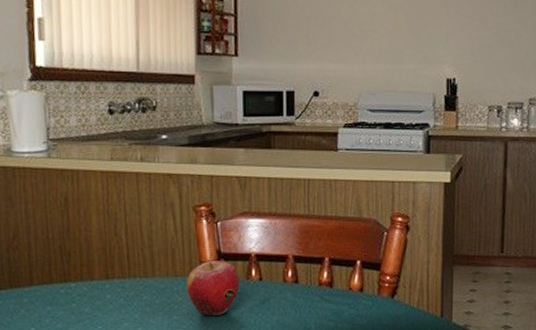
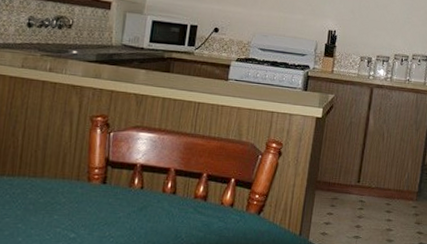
apple: present [186,261,240,316] -> none [71,167,123,218]

